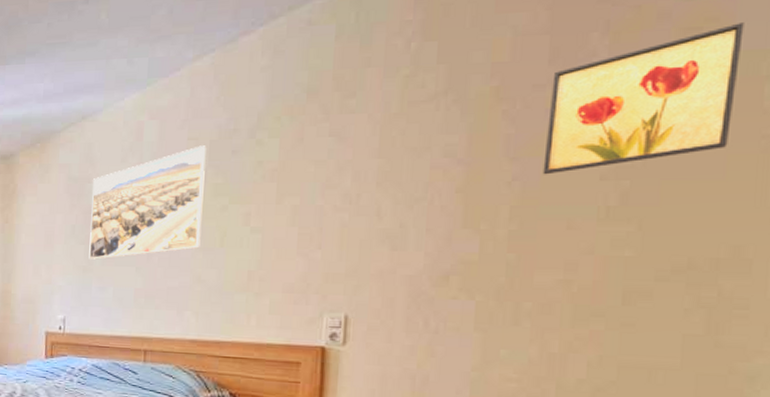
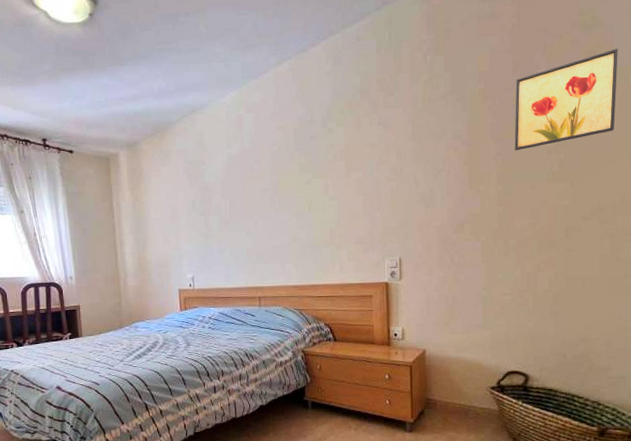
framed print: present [89,145,206,259] -> none [206,133,294,227]

